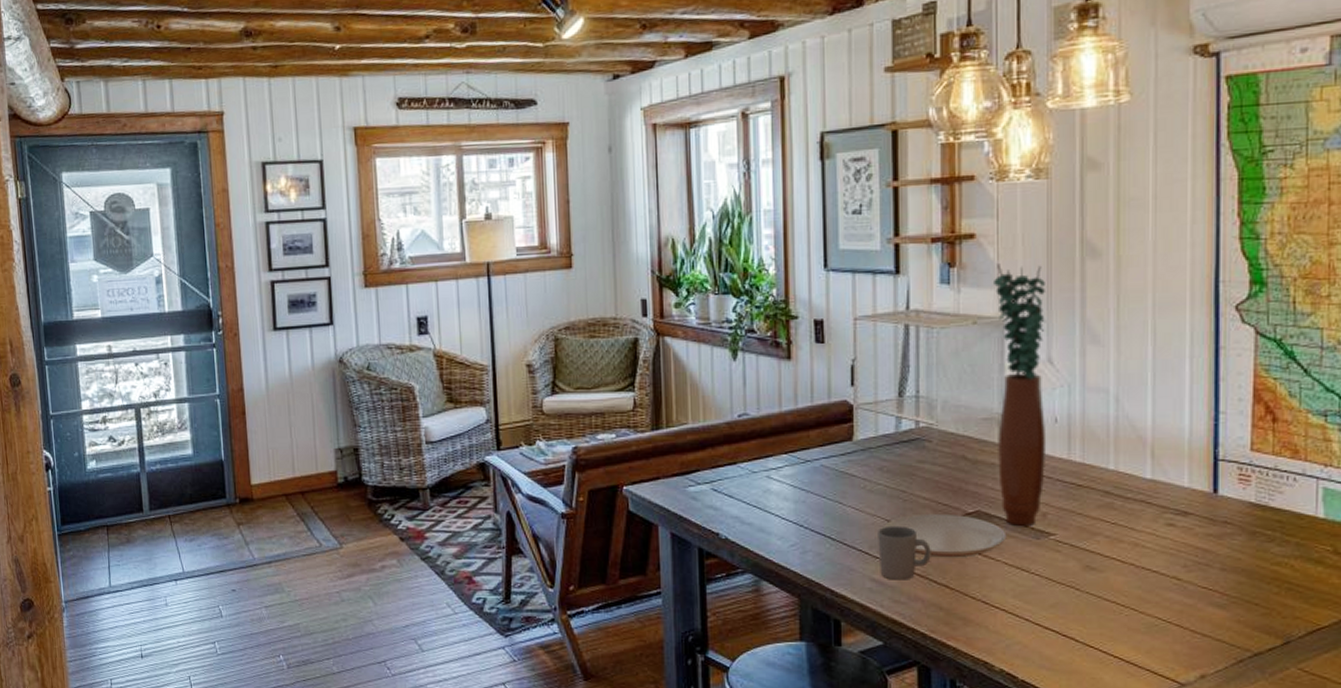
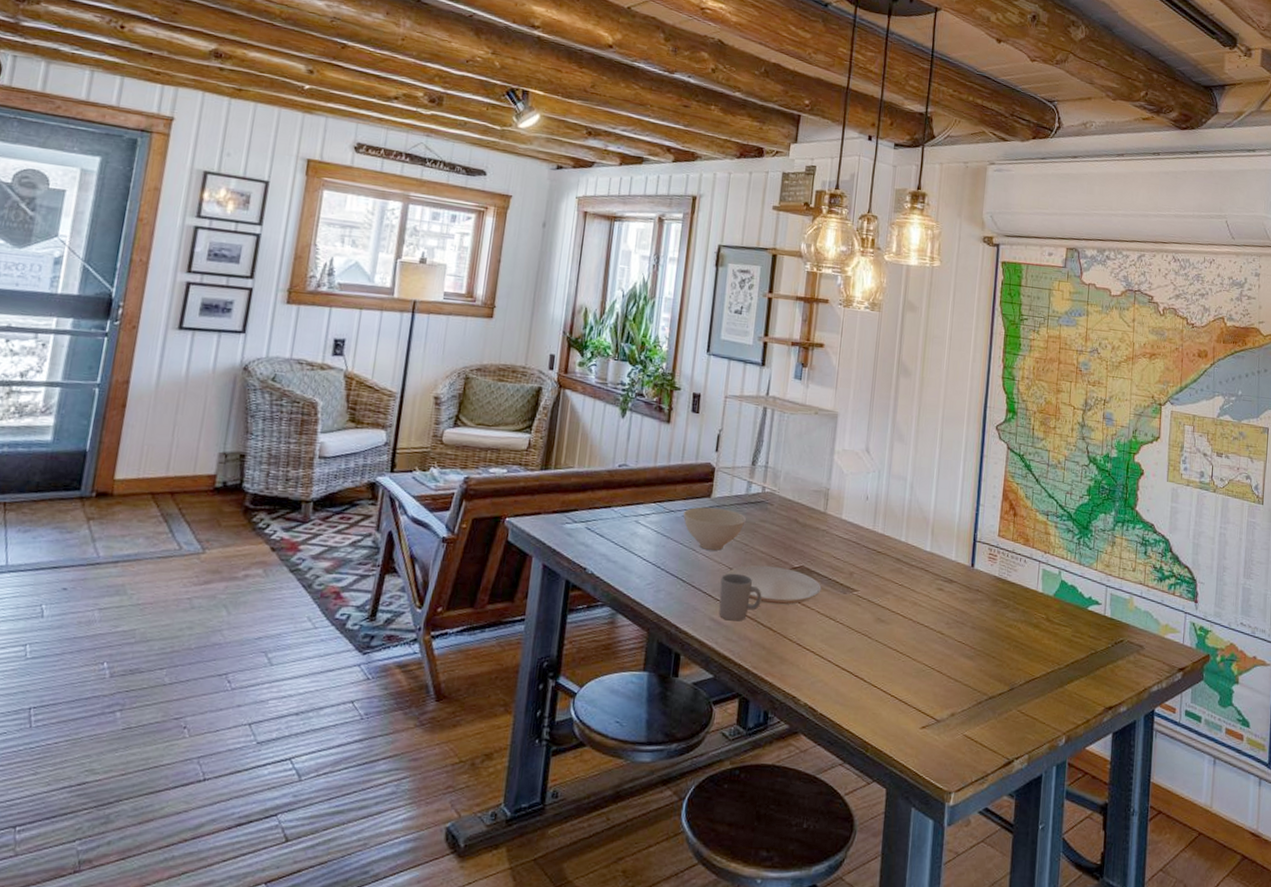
bowl: none [821,452,899,501] -> present [683,507,746,551]
vase: present [994,264,1047,526] -> none [820,370,870,582]

